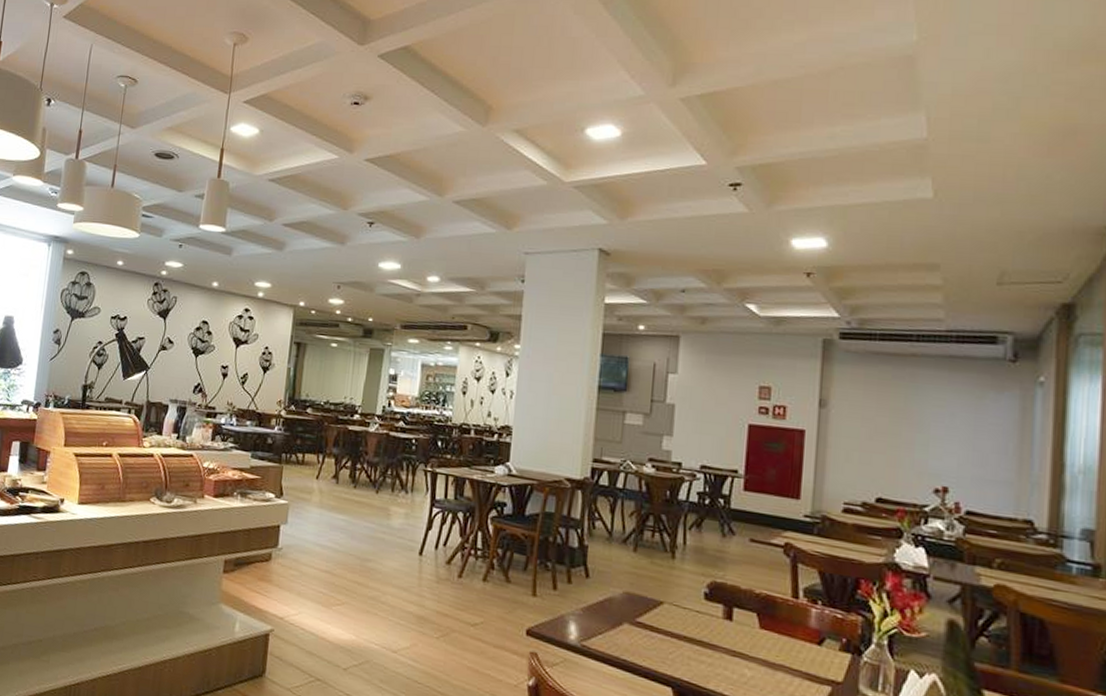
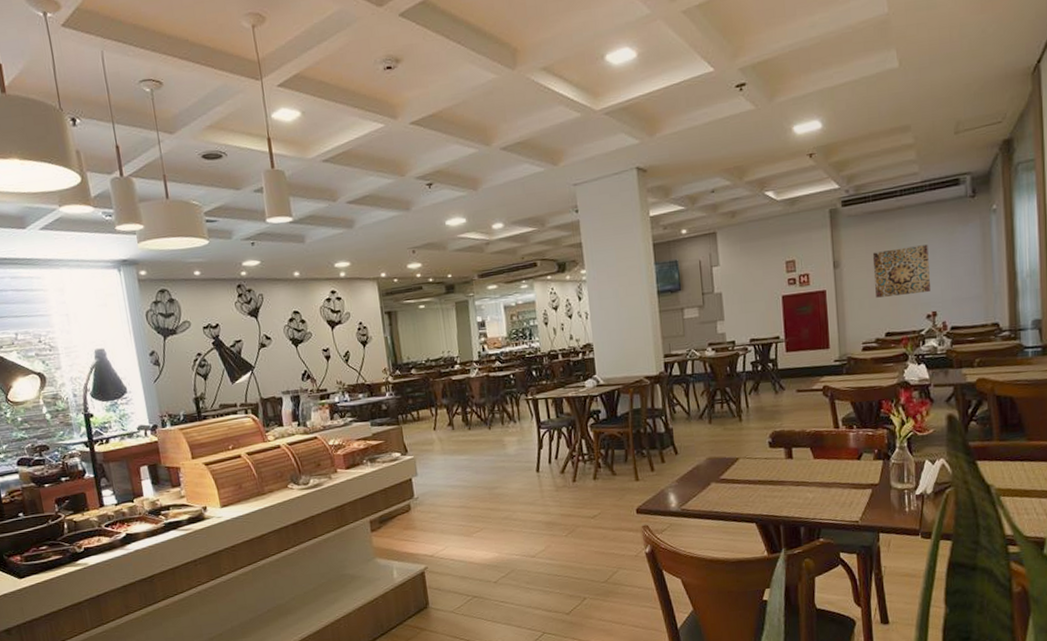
wall art: none [869,399,946,461] -> present [872,244,930,298]

